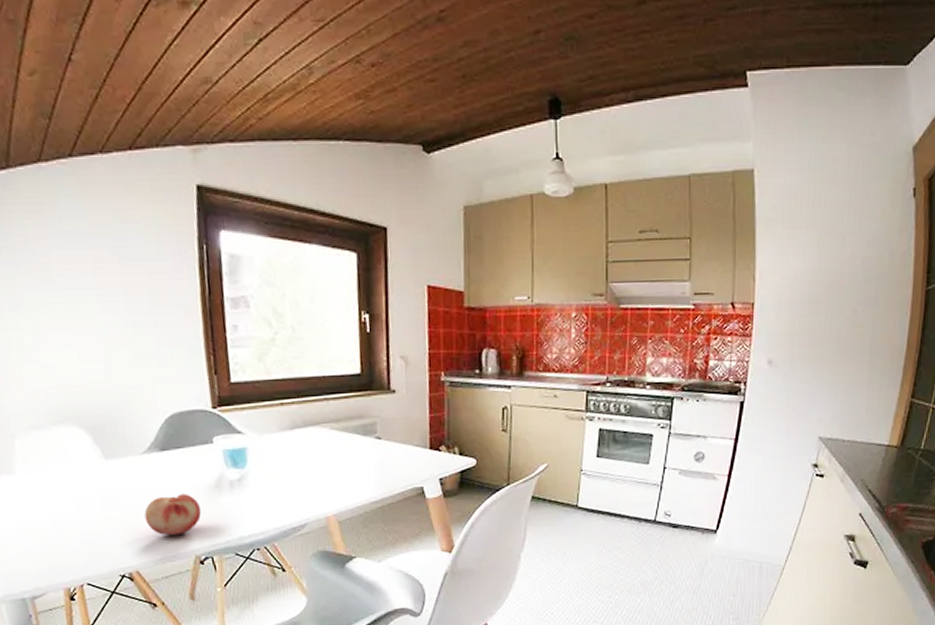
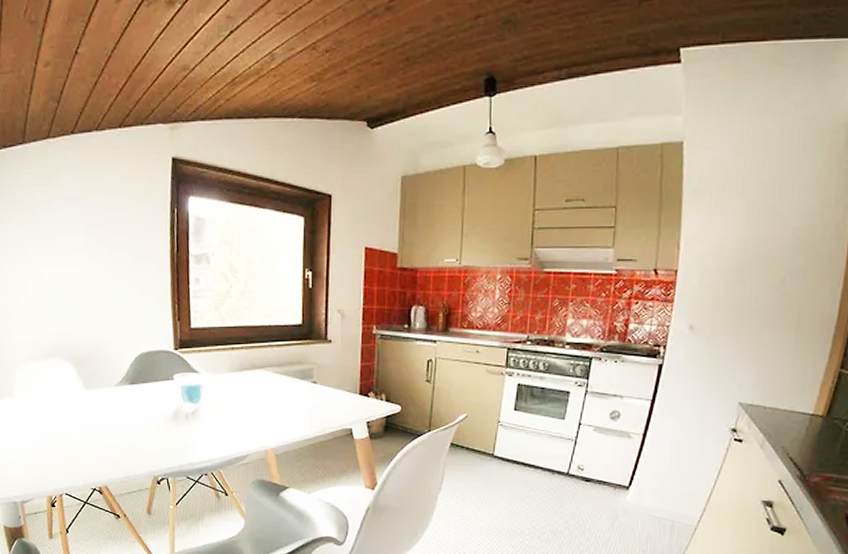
fruit: present [144,494,202,536] -> none [114,422,161,458]

